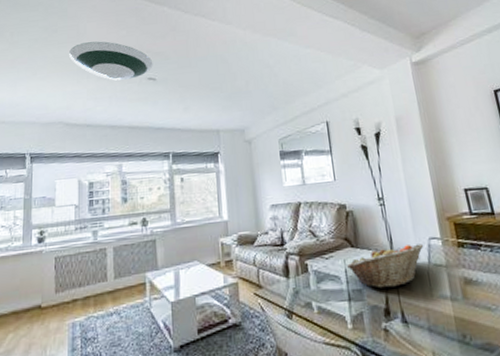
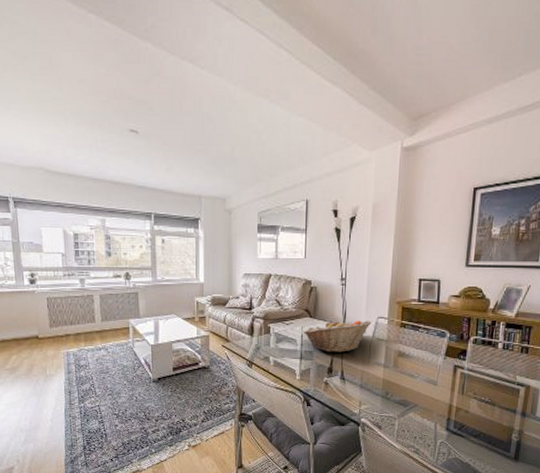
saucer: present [69,41,153,81] -> none [43,77,135,128]

